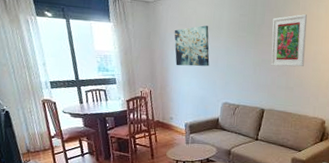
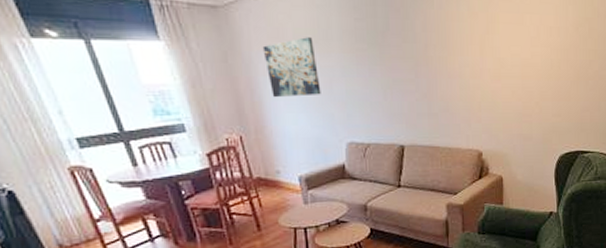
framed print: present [271,14,308,67] -> none [400,14,448,87]

